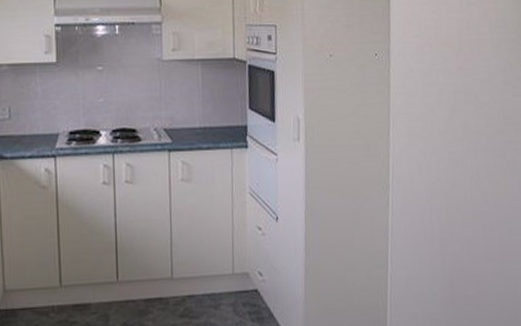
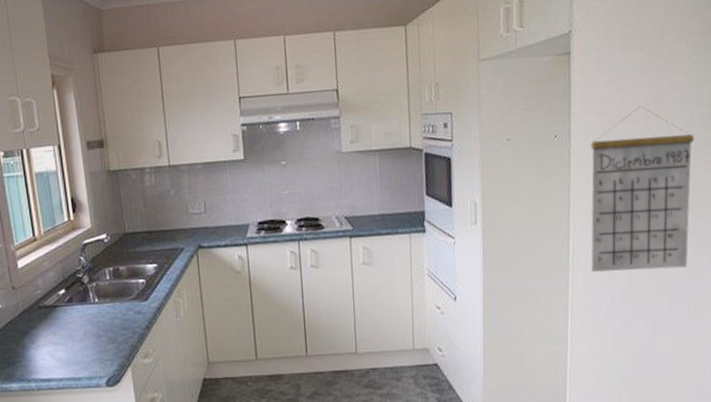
calendar: none [409,29,503,193] -> present [591,106,695,272]

